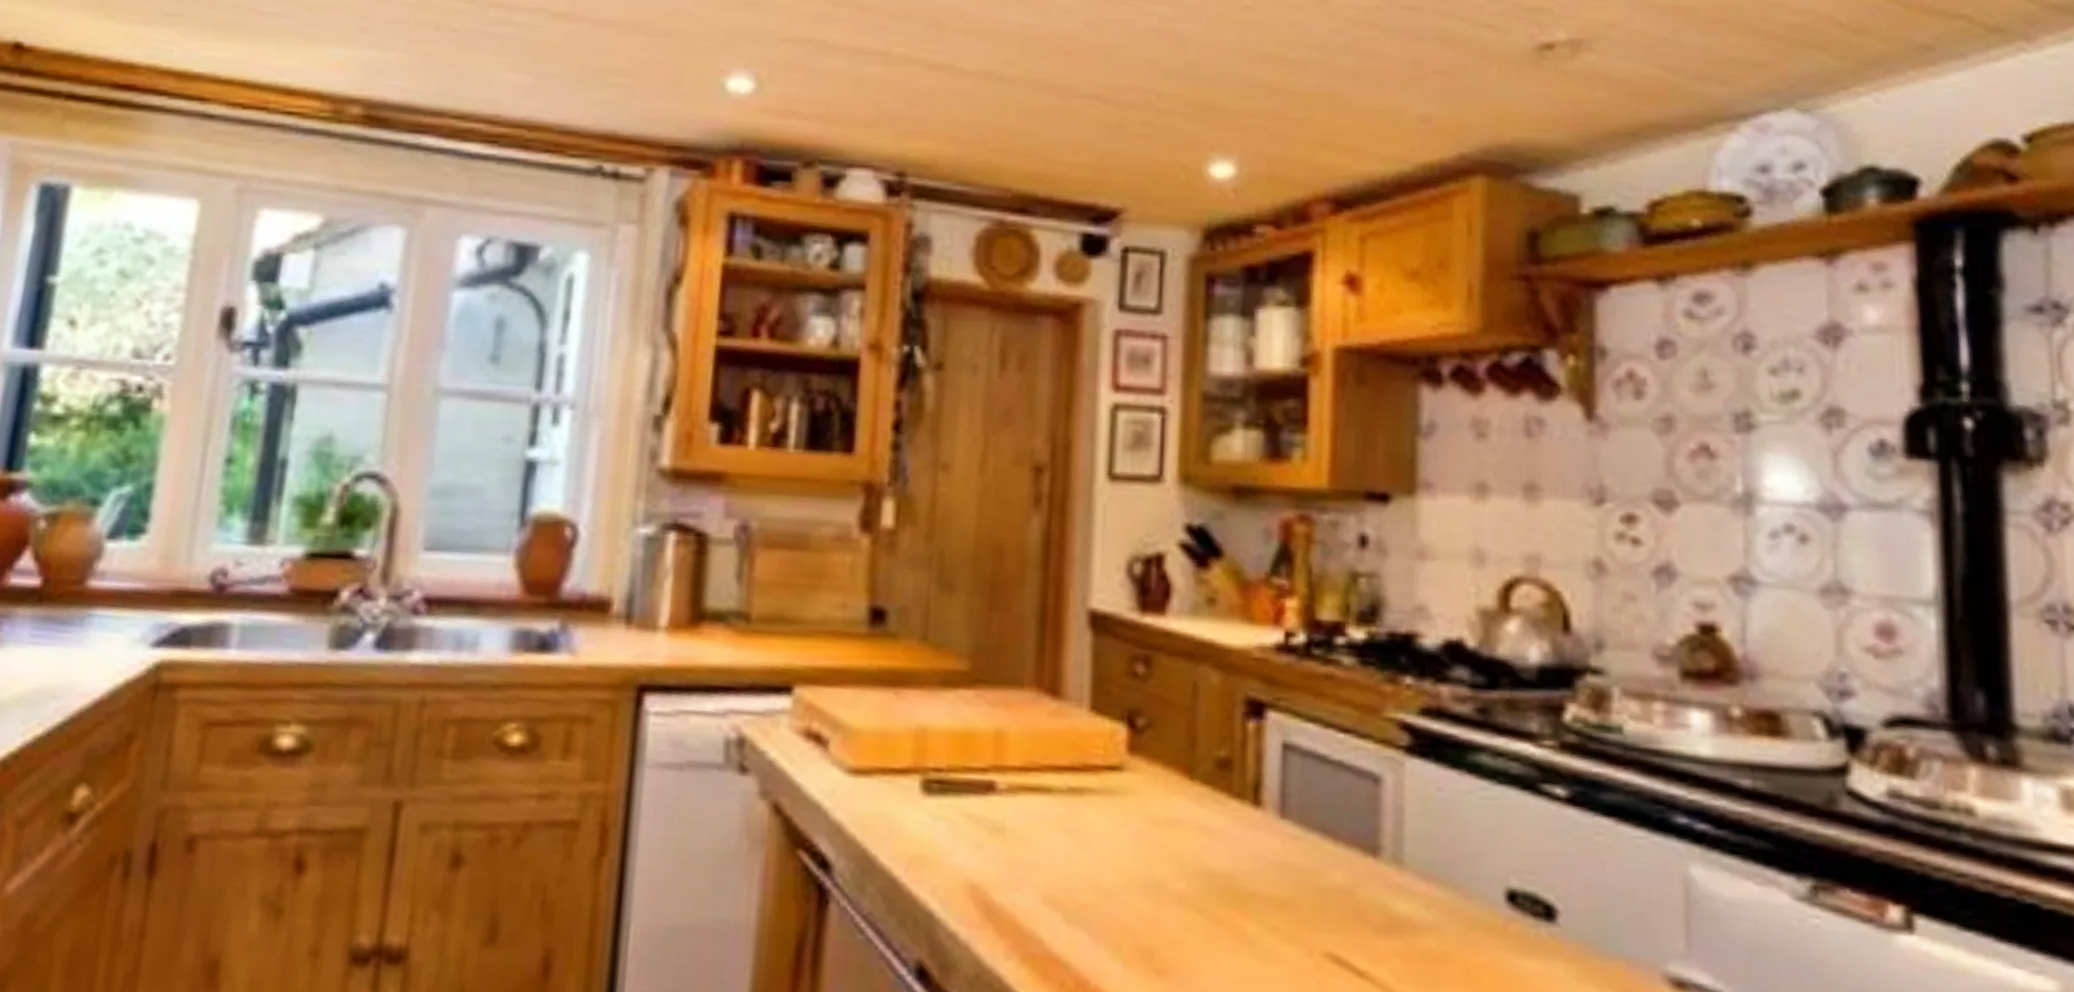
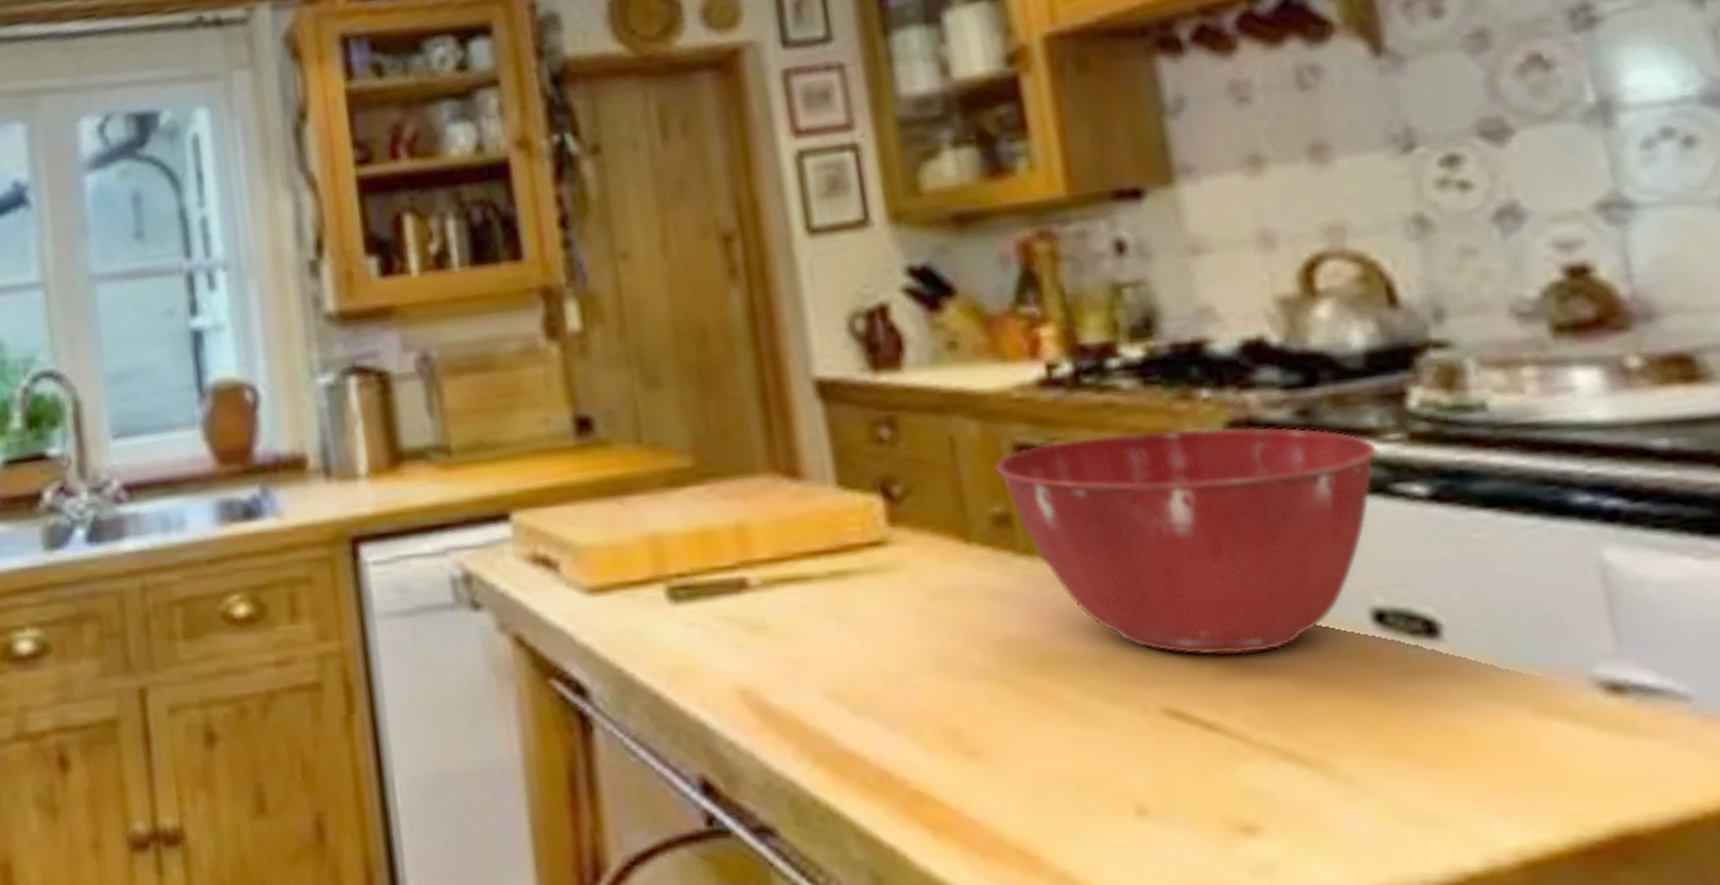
mixing bowl: none [1226,701,1534,914] -> present [994,427,1378,656]

